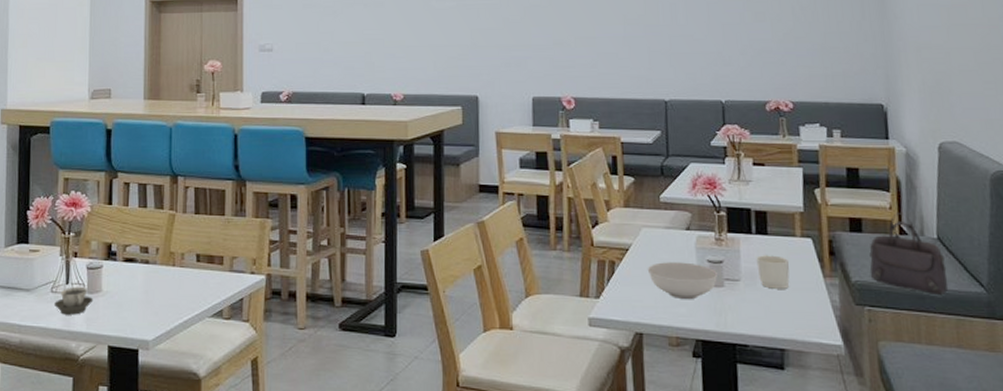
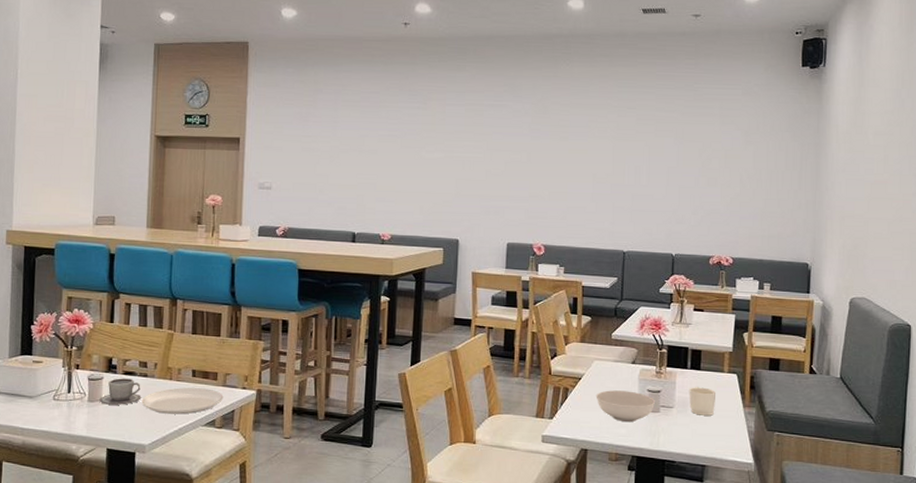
cup: present [53,286,94,315] -> none [55,395,94,421]
cup: none [99,266,143,296] -> present [99,378,142,405]
plate: none [143,274,231,305] -> present [141,387,224,415]
handbag: present [869,213,948,296] -> none [782,356,845,425]

